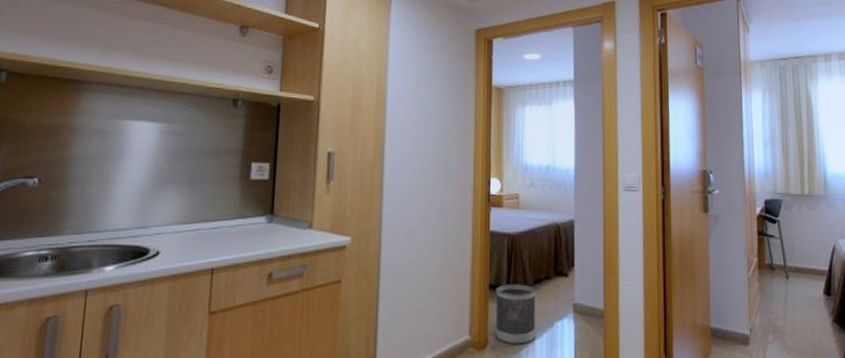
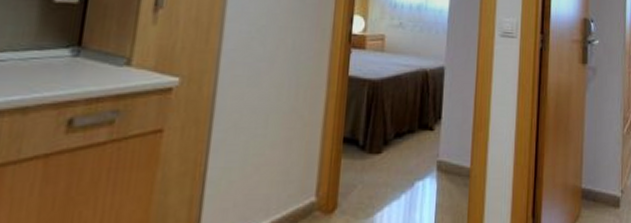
wastebasket: present [495,284,536,345] -> none [346,138,397,208]

